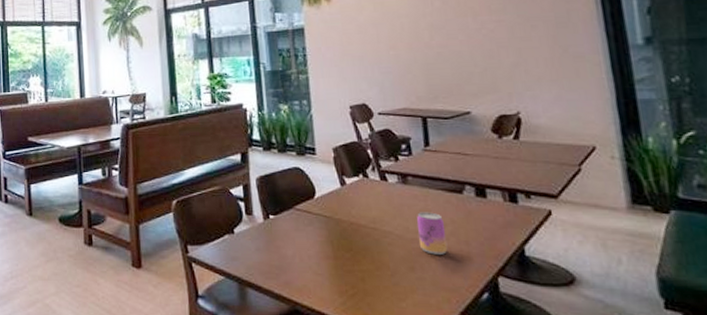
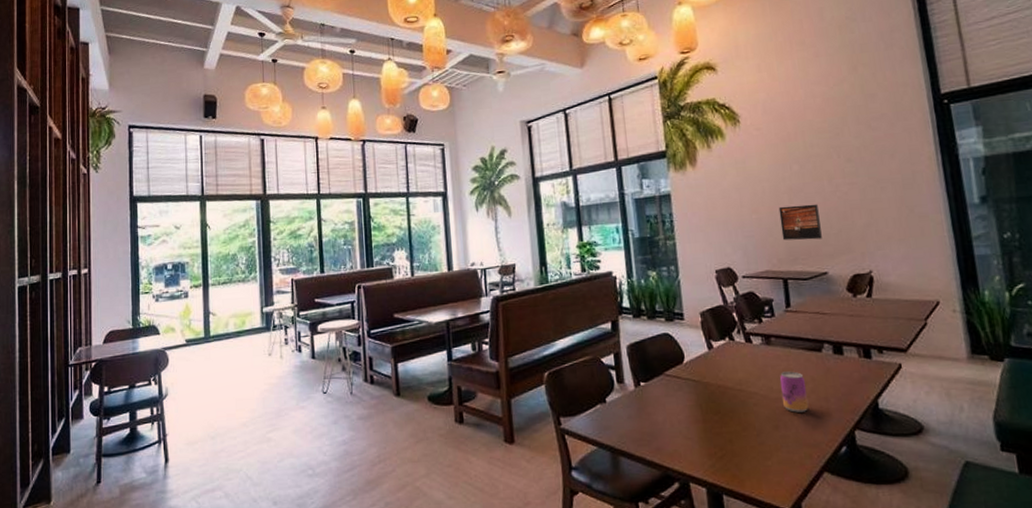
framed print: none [418,41,465,78] -> present [778,204,822,241]

